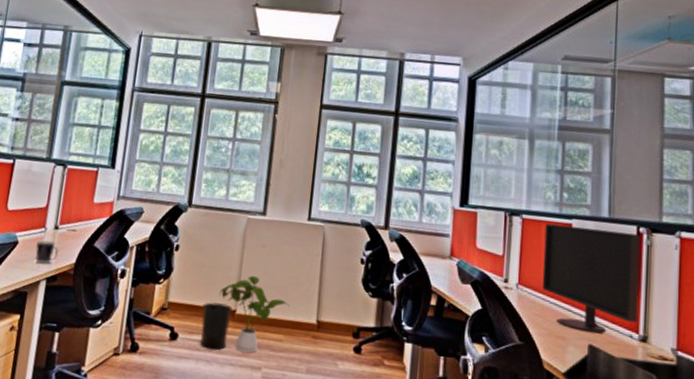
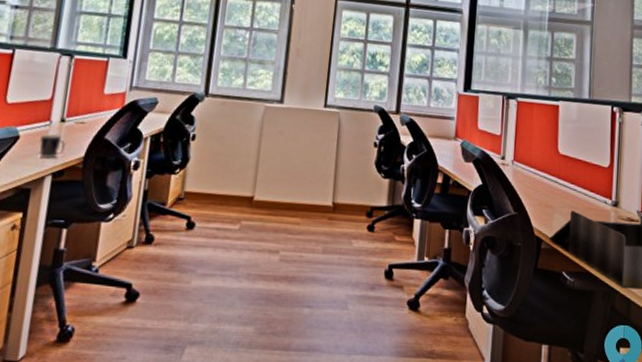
waste bin: present [200,302,233,351] -> none [218,190,250,237]
house plant: present [219,275,290,354] -> none [237,162,307,238]
computer monitor: present [542,224,641,334] -> none [533,106,614,202]

